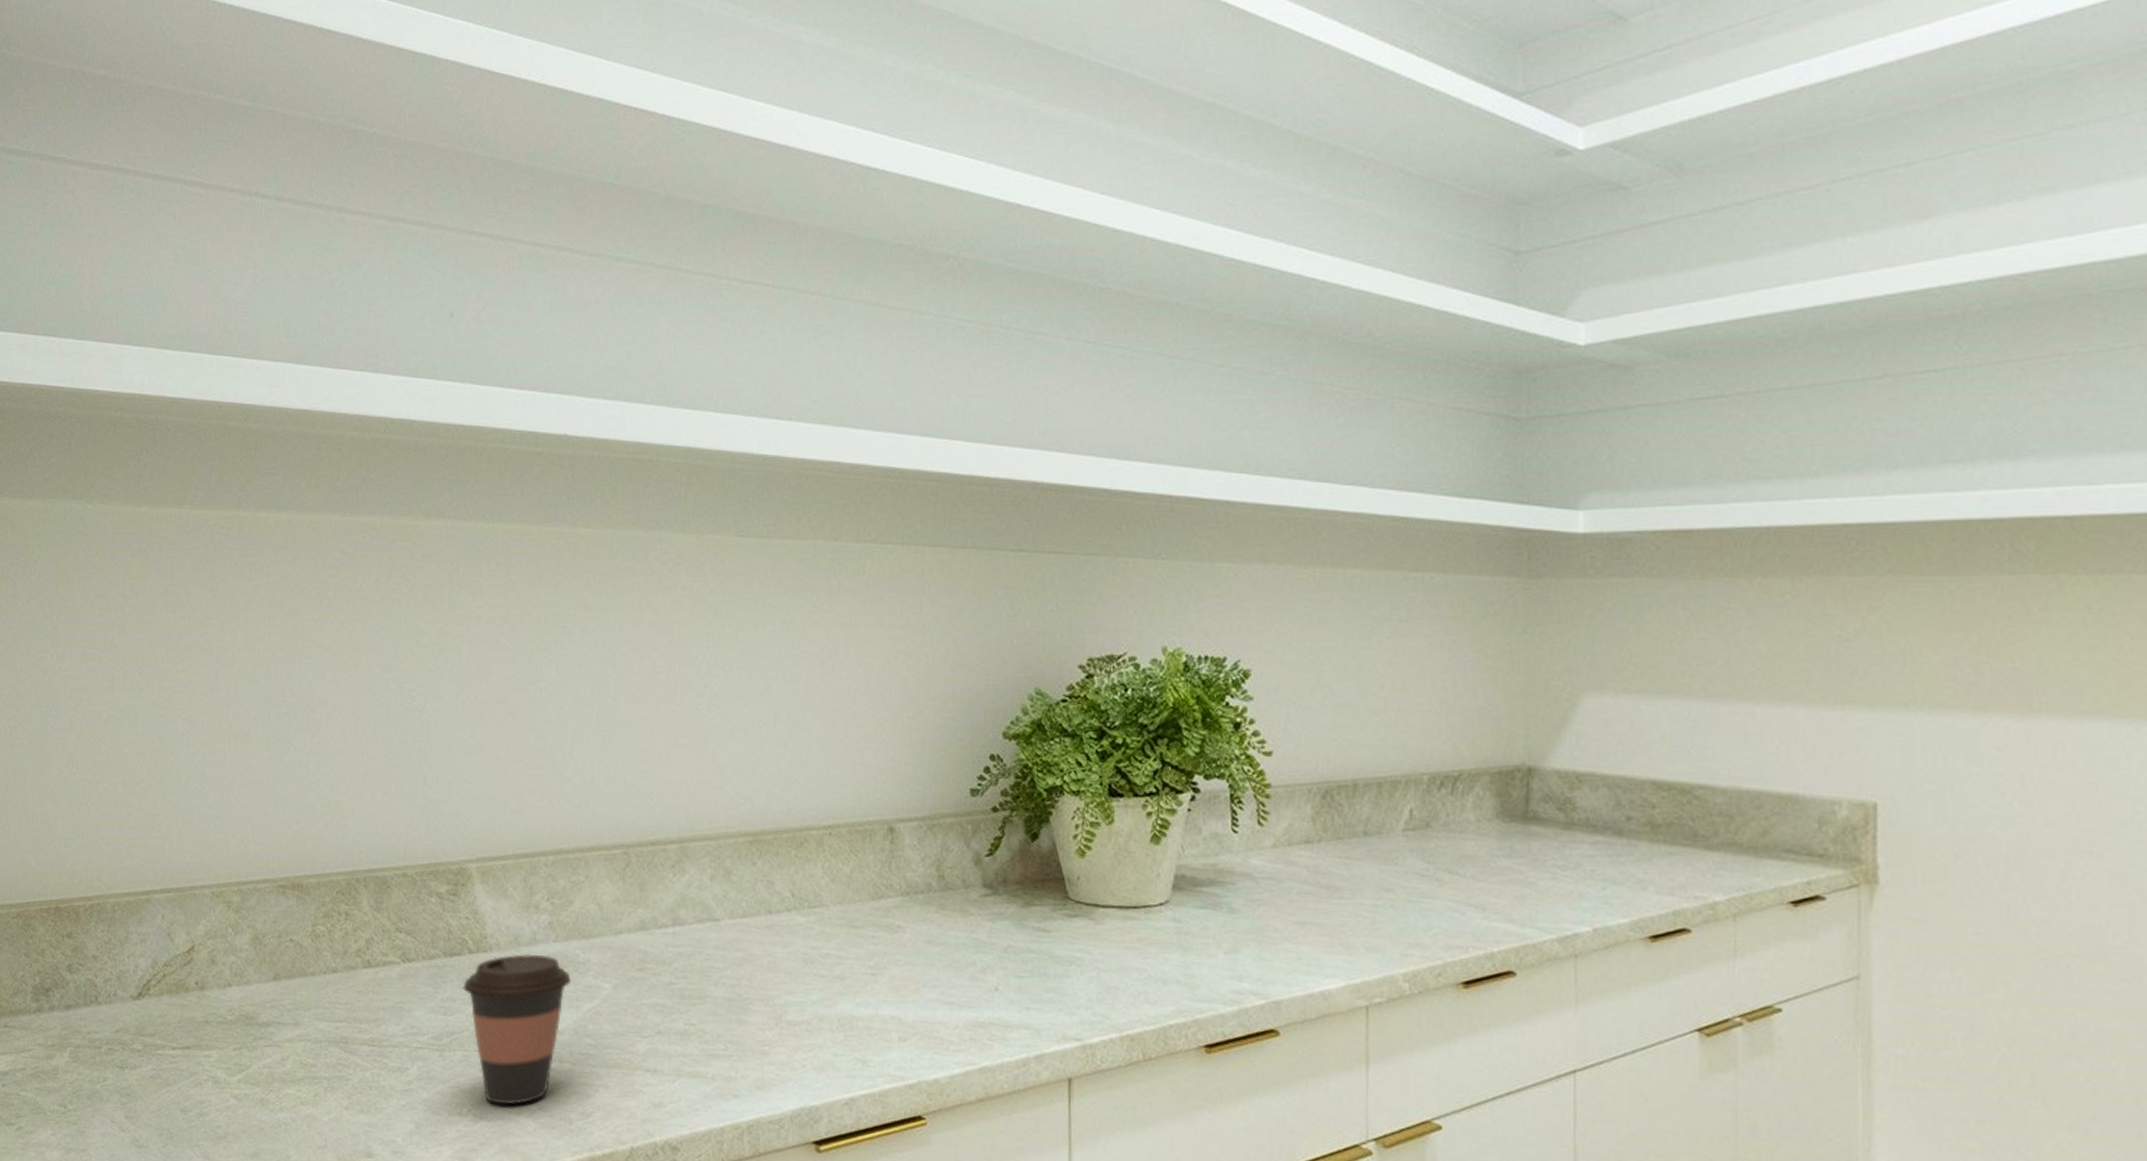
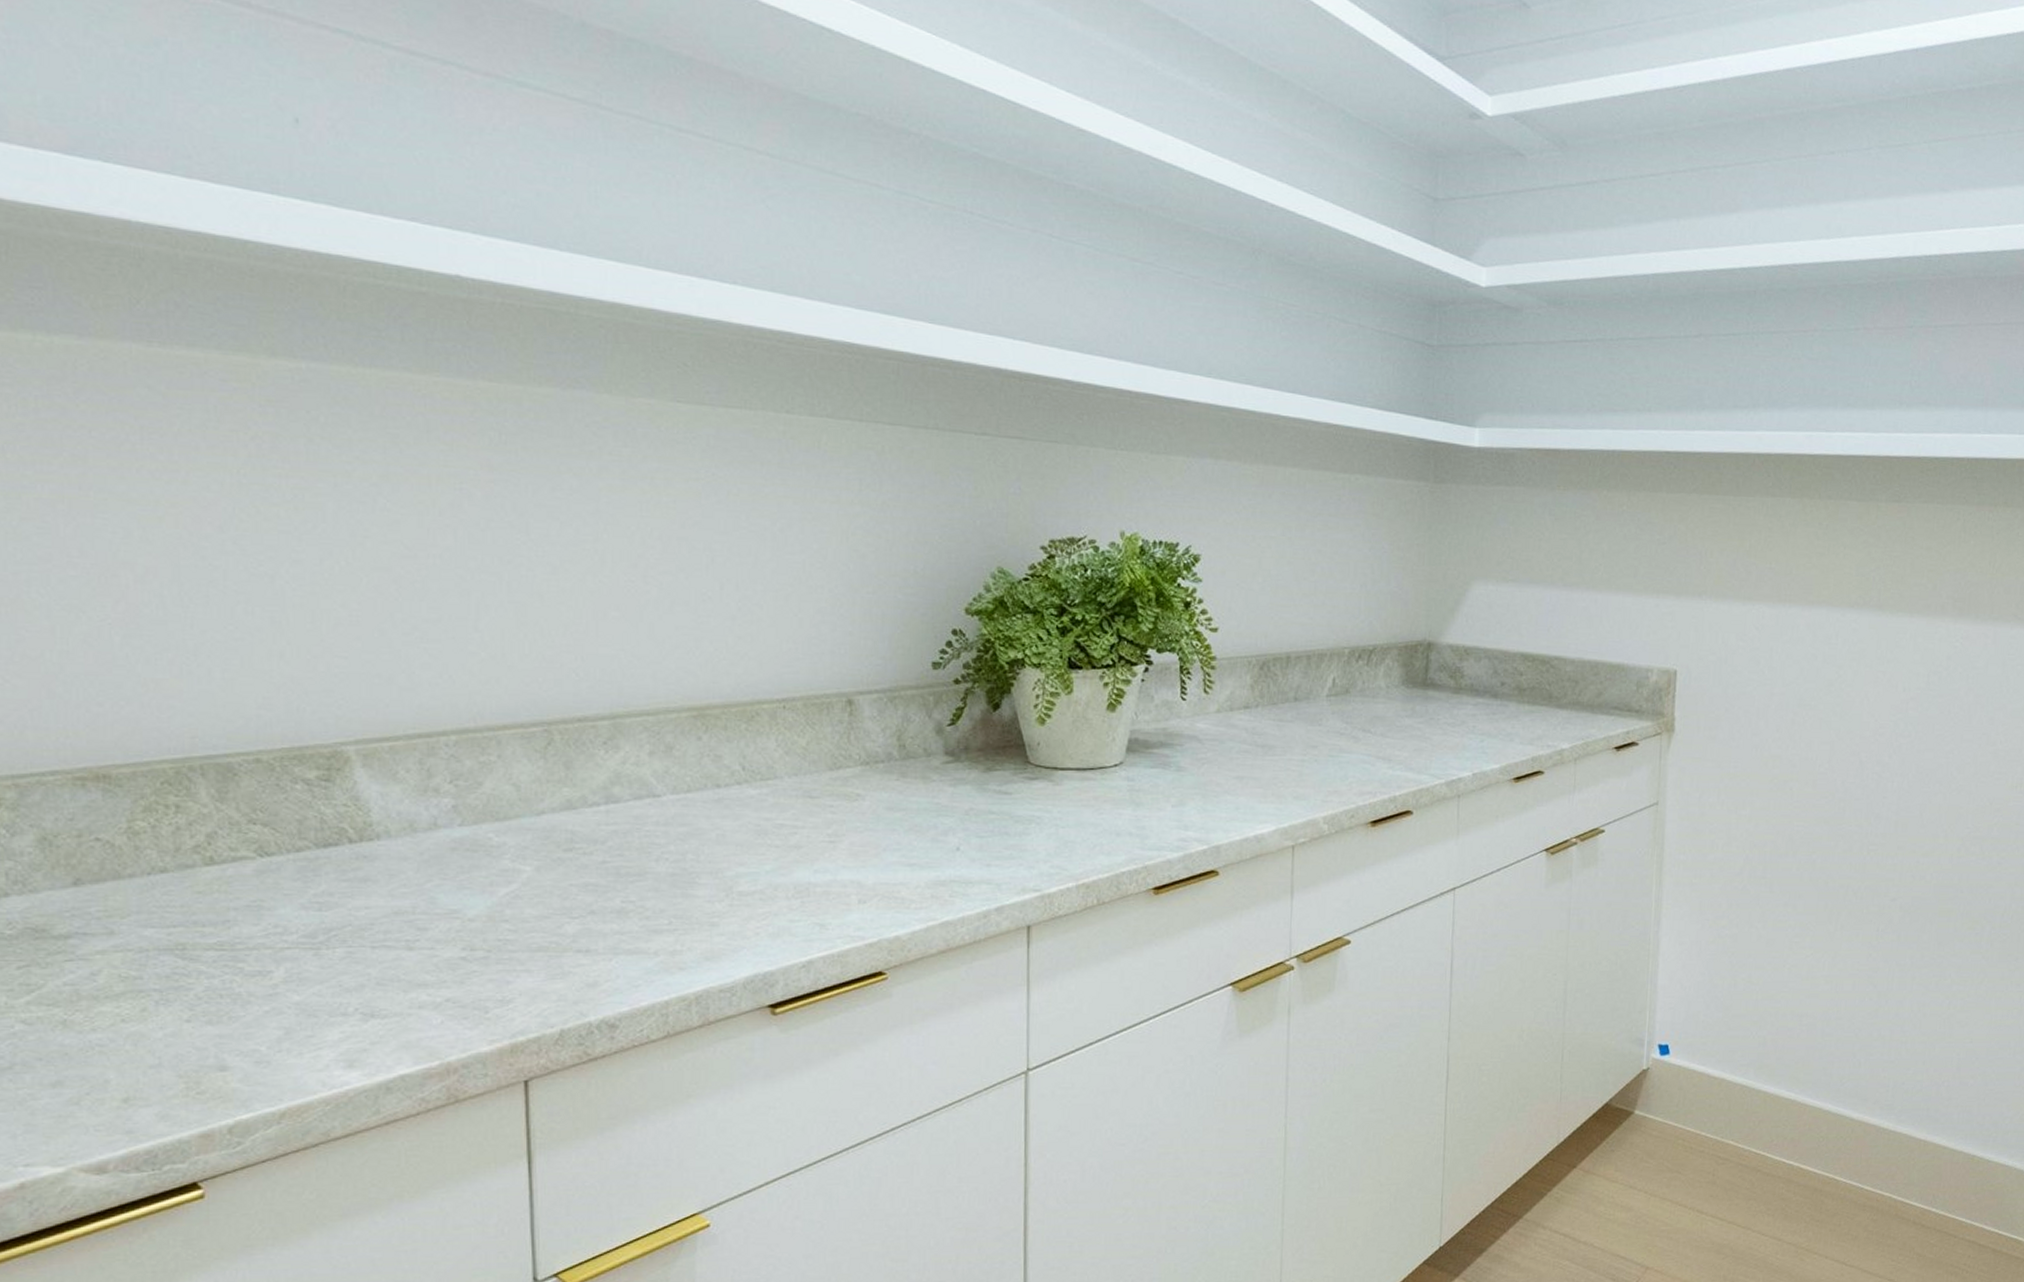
coffee cup: present [463,953,571,1105] -> none [342,839,482,1000]

